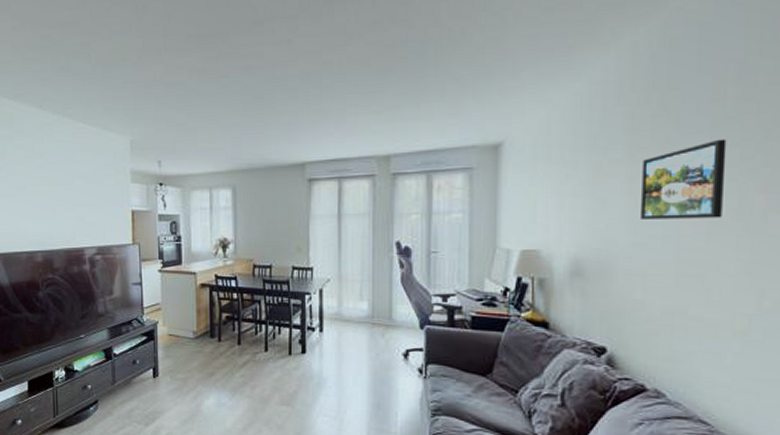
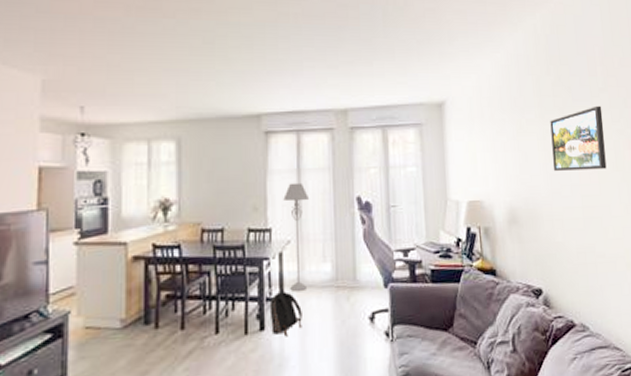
backpack: none [310,322,339,361] -> present [269,290,302,337]
floor lamp: none [324,227,349,325] -> present [283,182,310,292]

